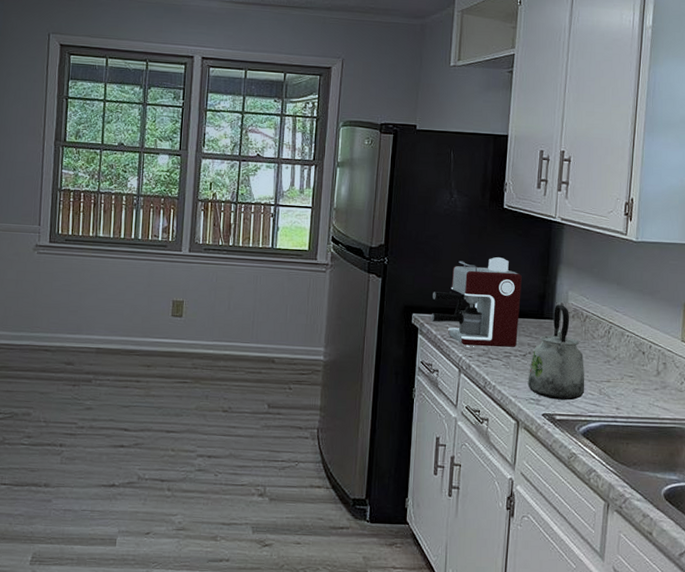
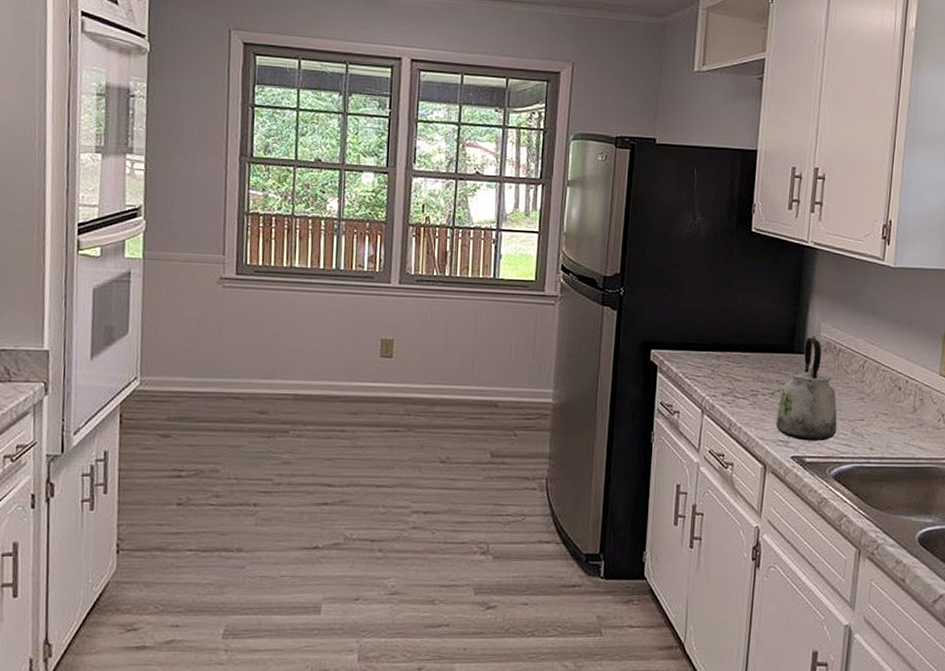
coffee maker: present [431,257,522,348] -> none [671,286,771,386]

